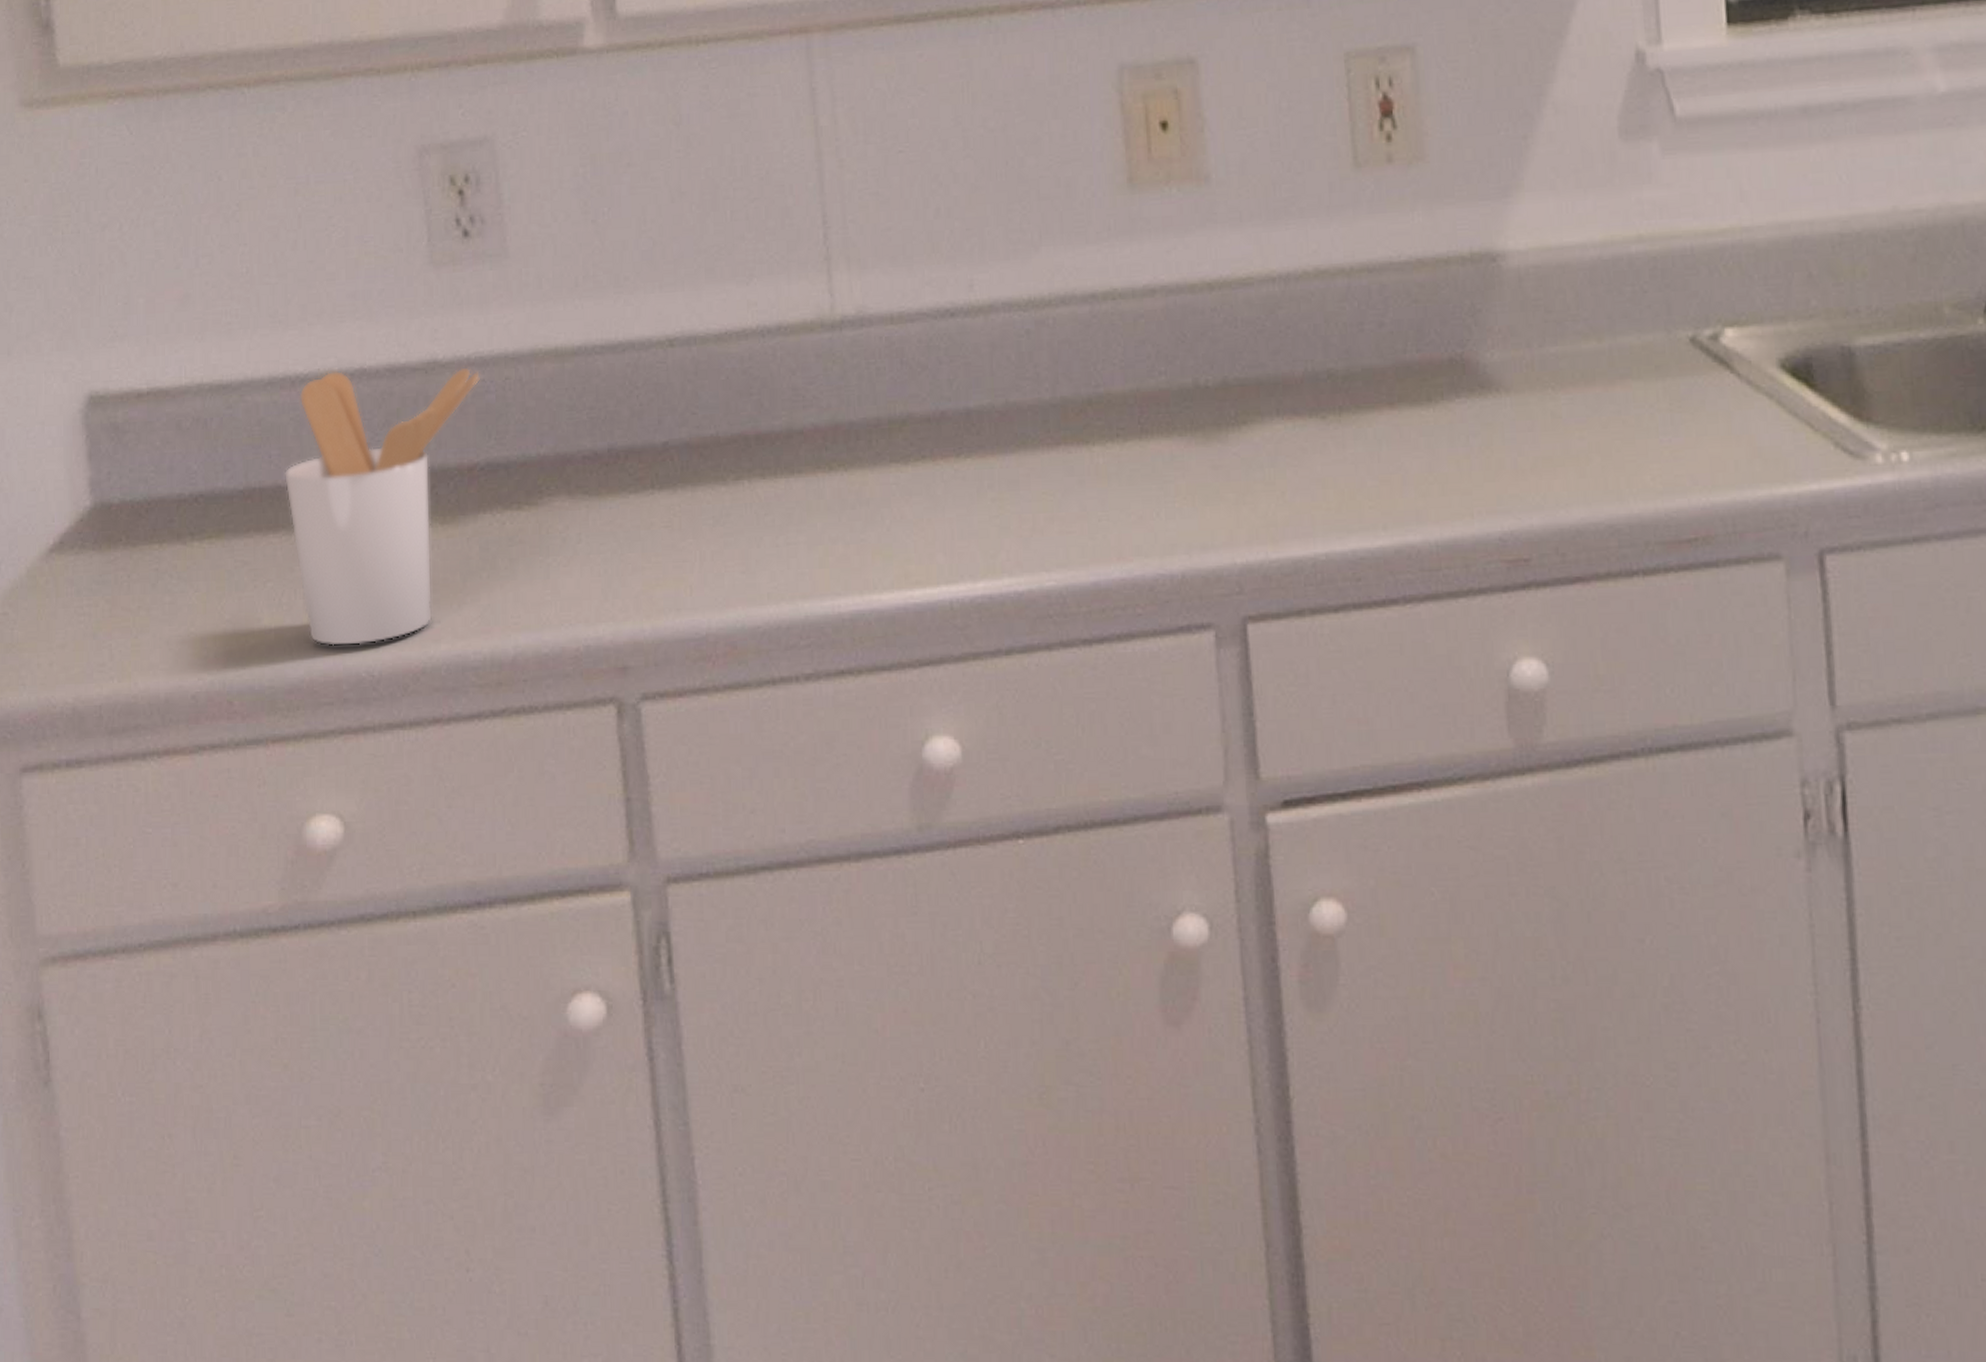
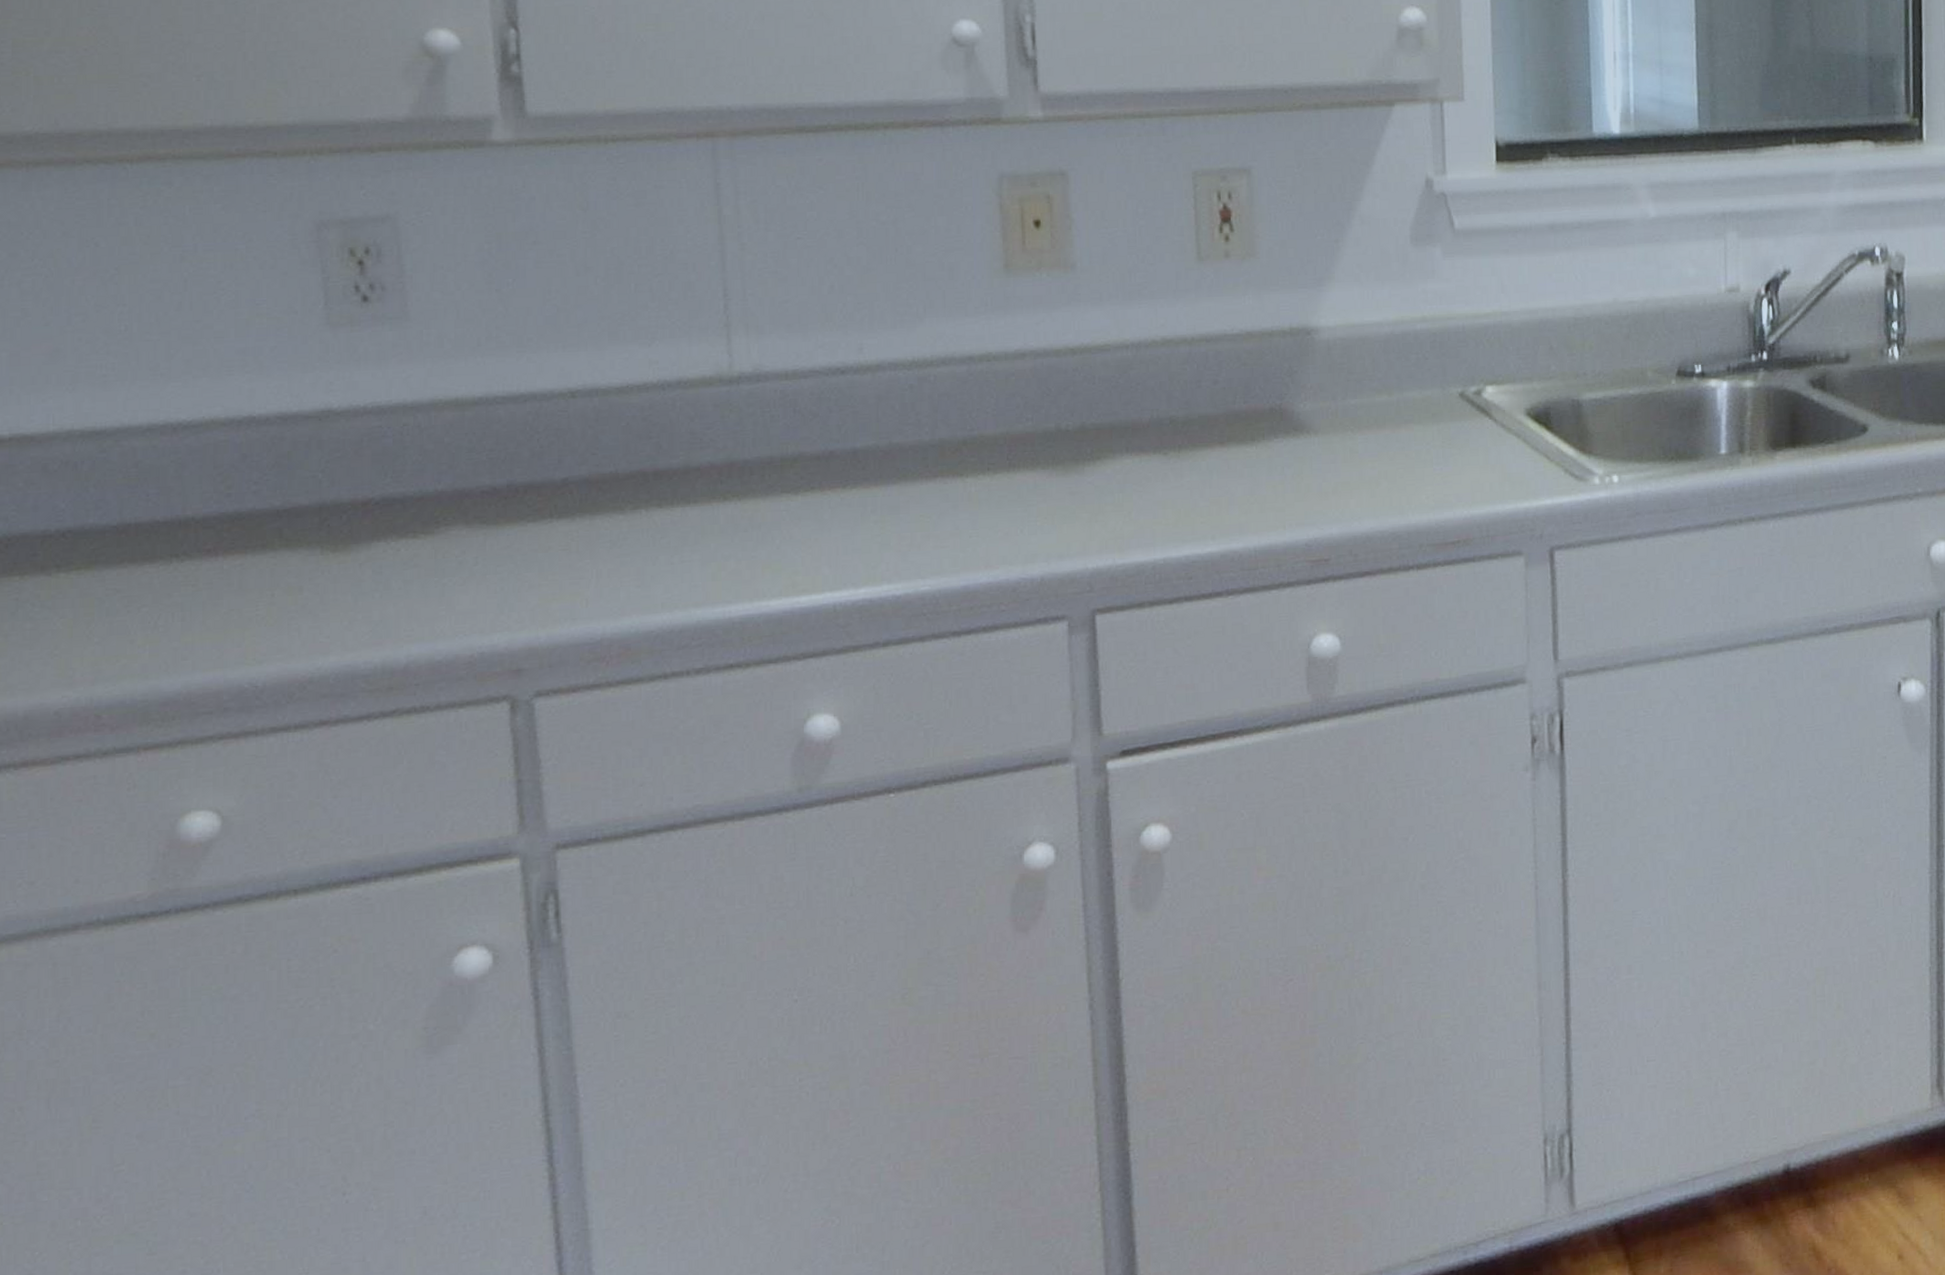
utensil holder: present [284,367,480,647] -> none [162,415,377,663]

